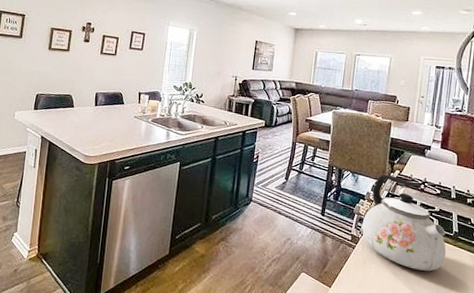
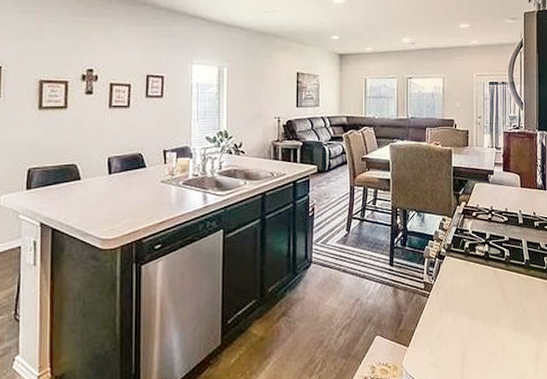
kettle: present [361,174,447,271] -> none [433,208,520,309]

